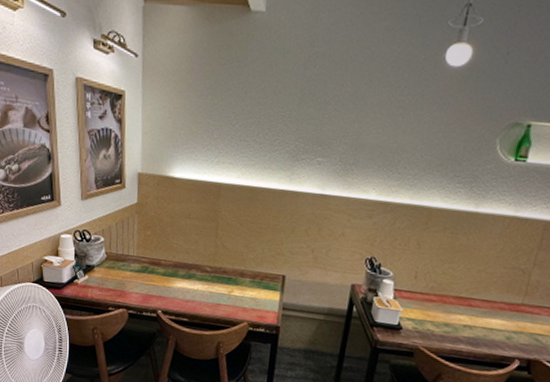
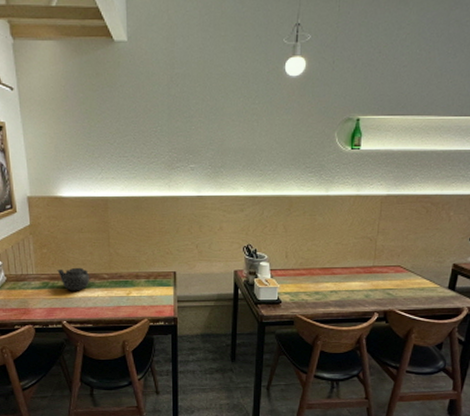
teapot: none [158,254,192,281] -> present [57,267,90,291]

